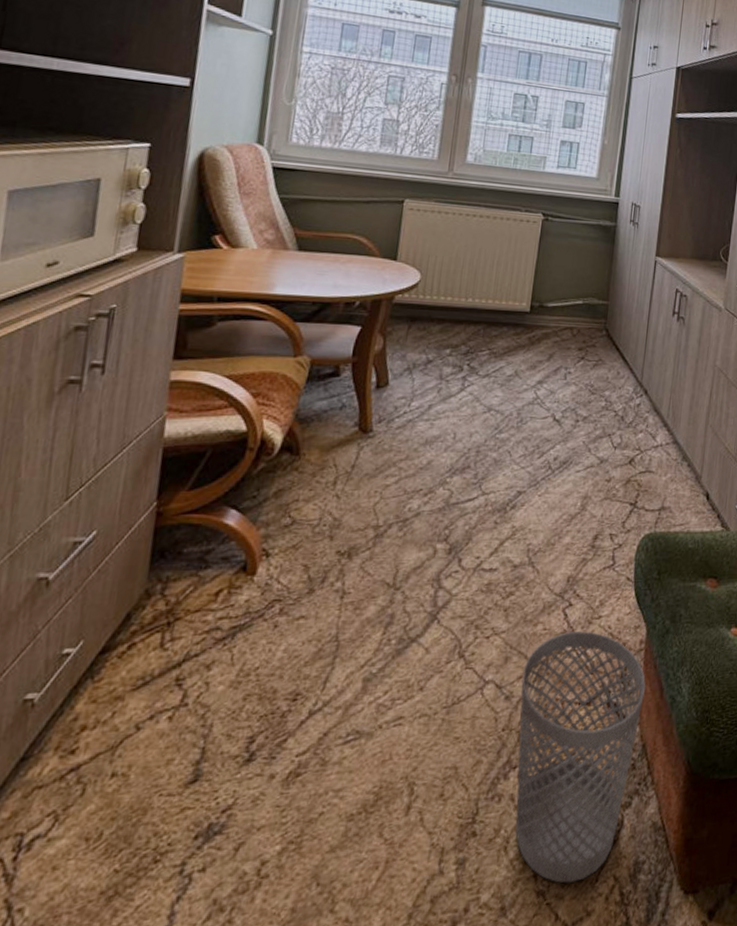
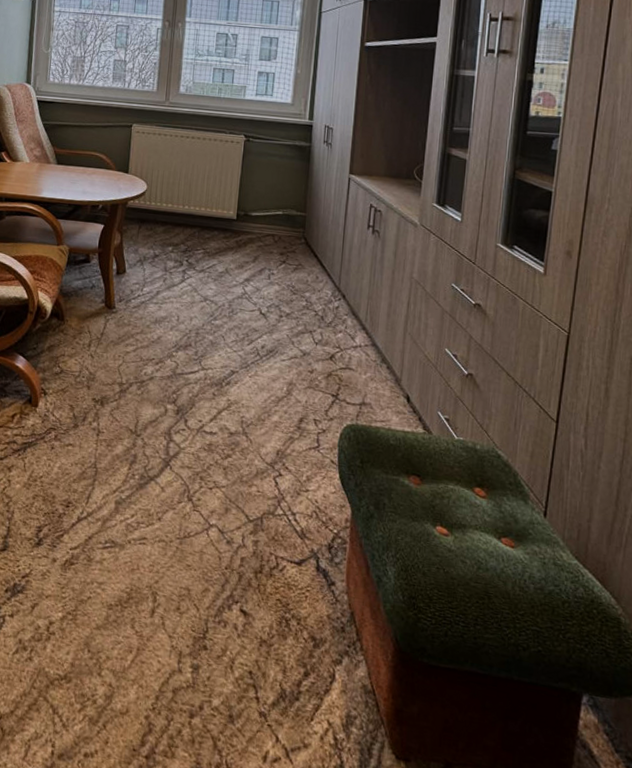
wastebasket: present [515,631,646,883] -> none [239,497,353,715]

